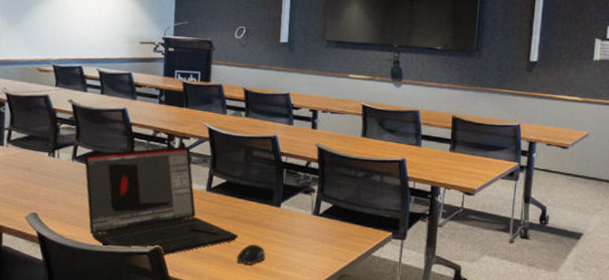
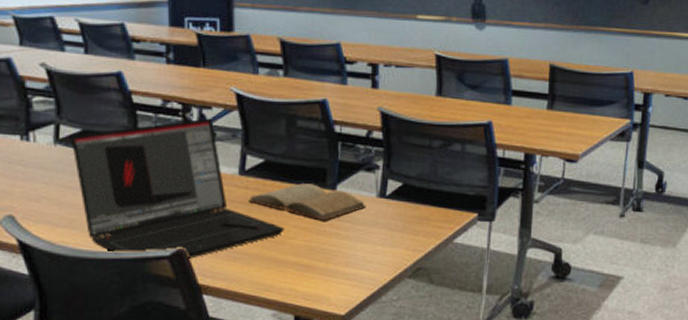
book: none [212,200,303,232] -> present [248,183,366,221]
computer mouse: present [236,244,266,265] -> none [283,237,321,263]

